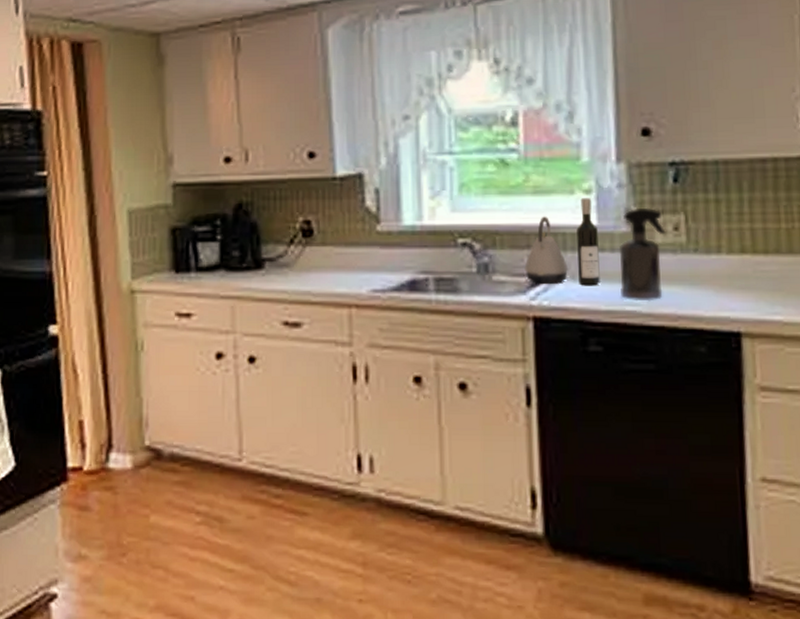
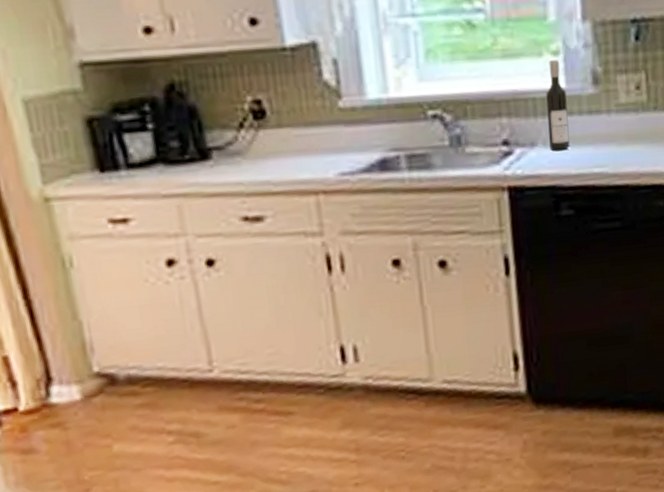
kettle: present [524,216,569,284] -> none [497,81,540,153]
spray bottle: present [620,207,666,302] -> none [587,67,629,162]

